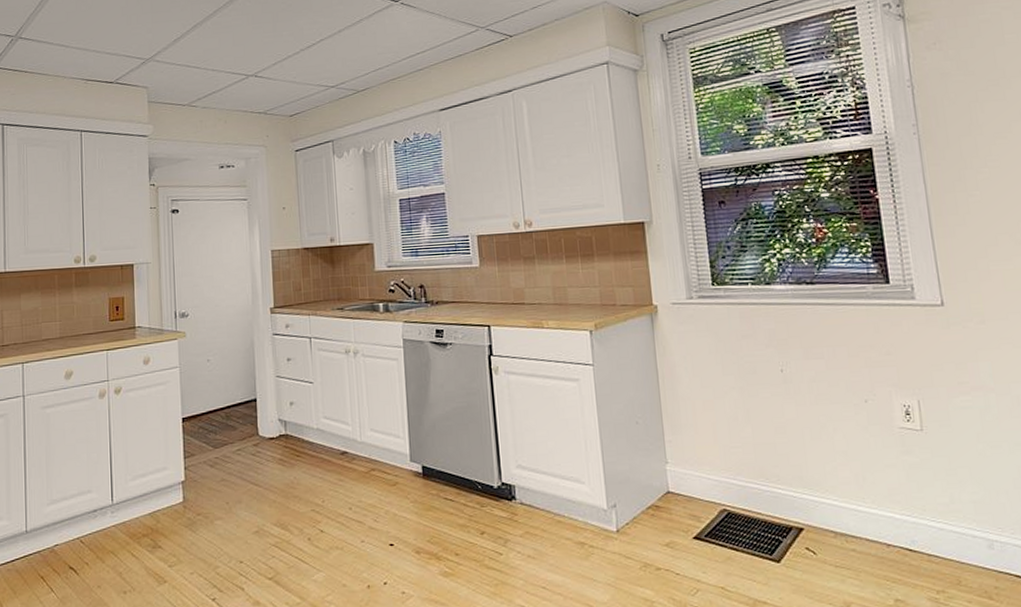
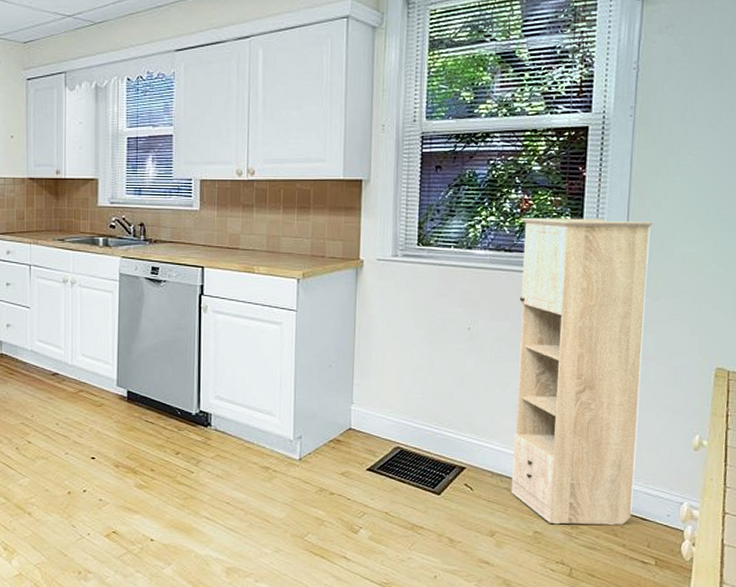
storage cabinet: none [816,240,1004,590] -> present [510,217,653,525]

